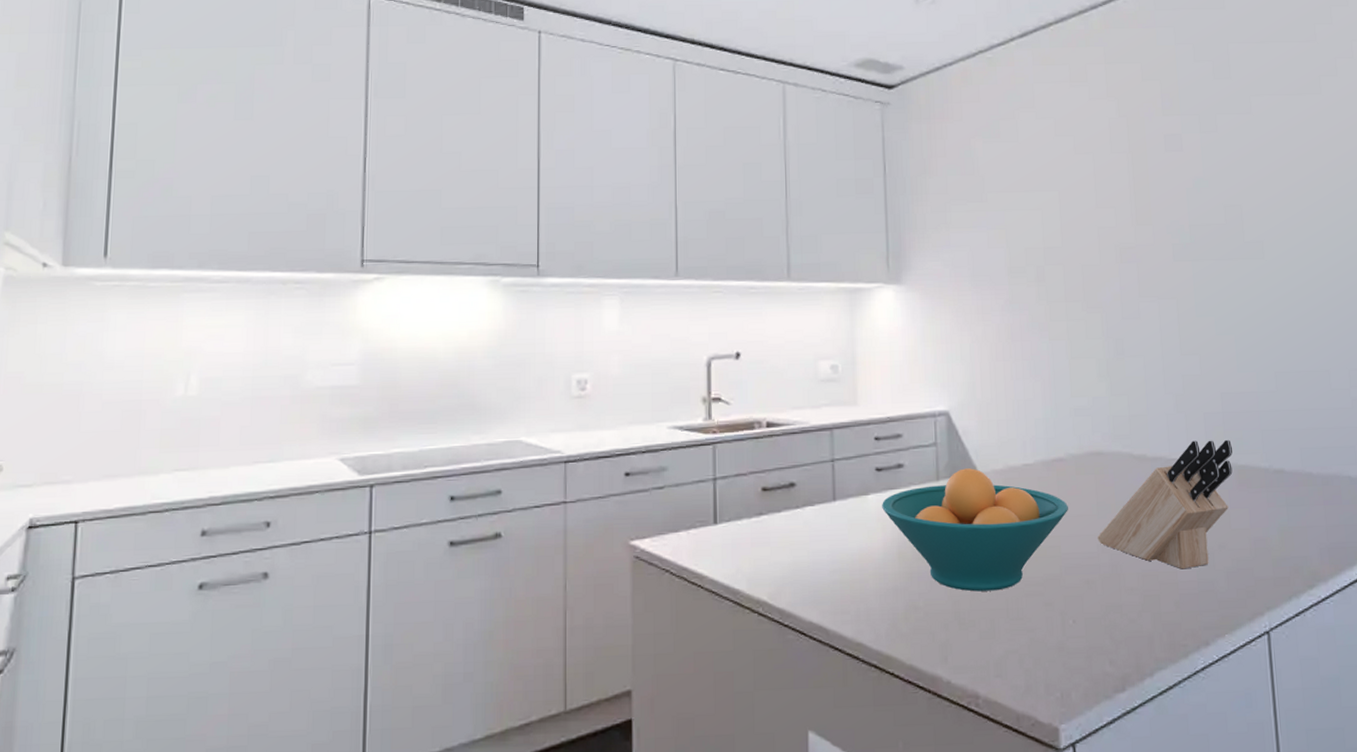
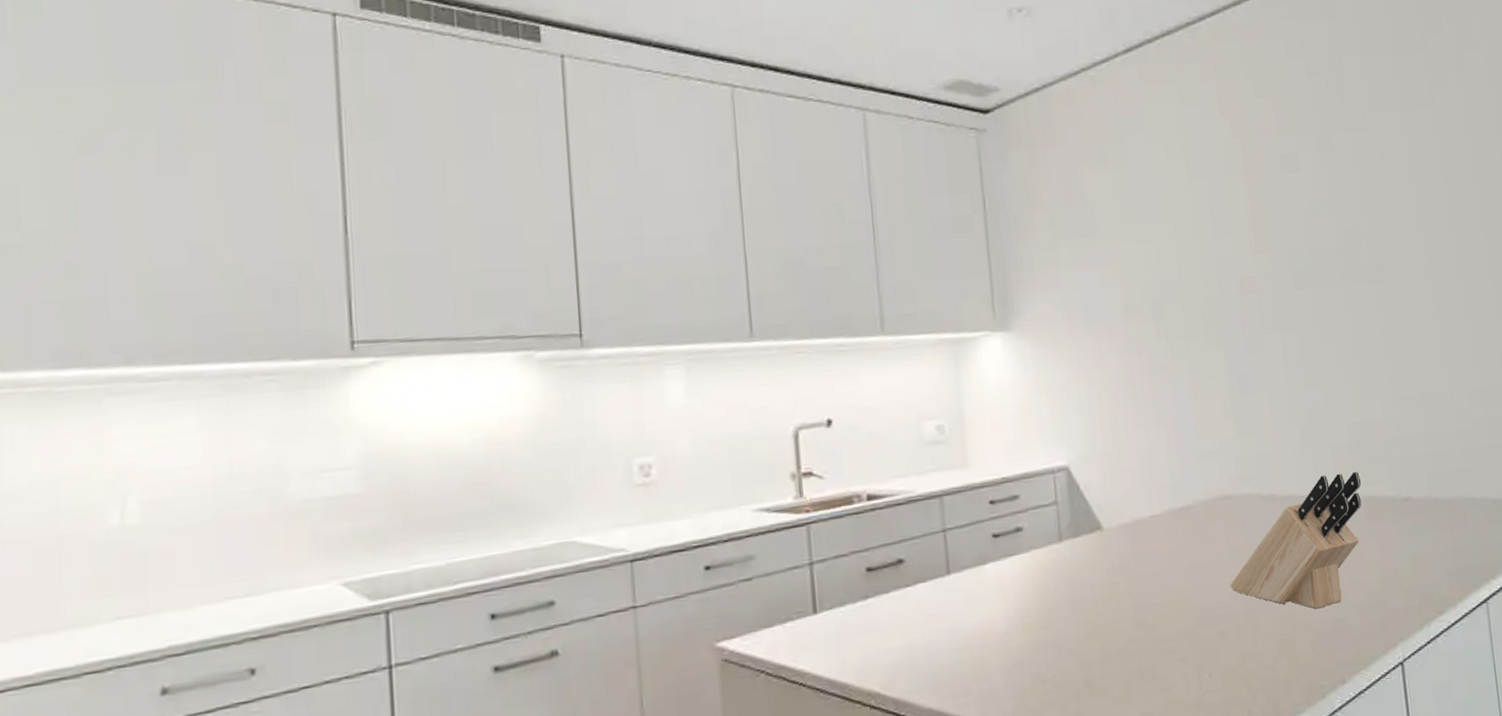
fruit bowl: present [882,468,1068,592] -> none [1001,525,1199,656]

